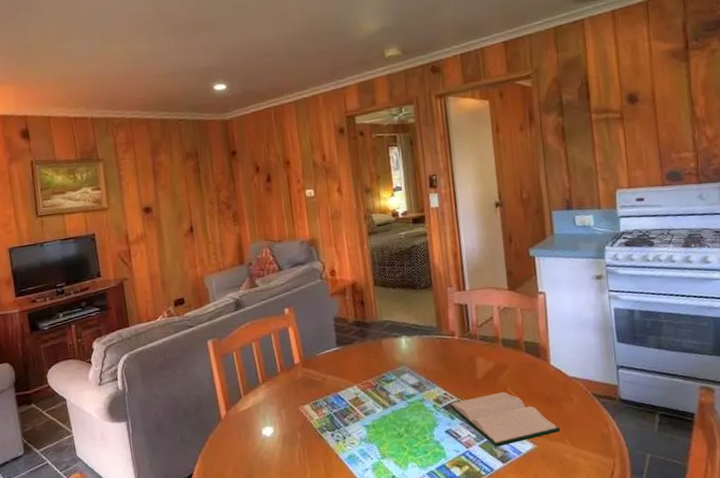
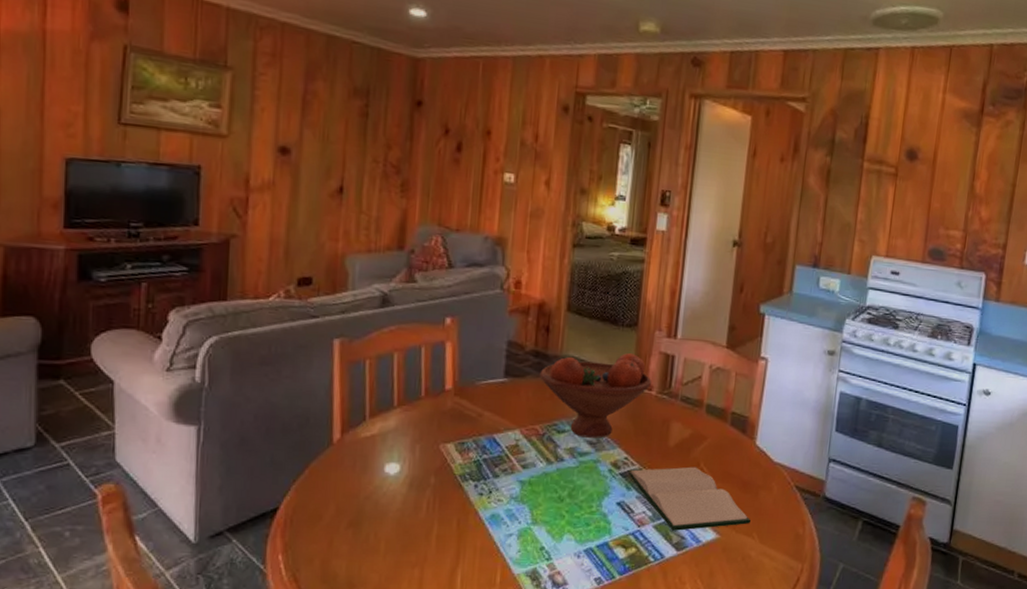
fruit bowl: none [363,309,453,383] -> present [539,353,651,438]

